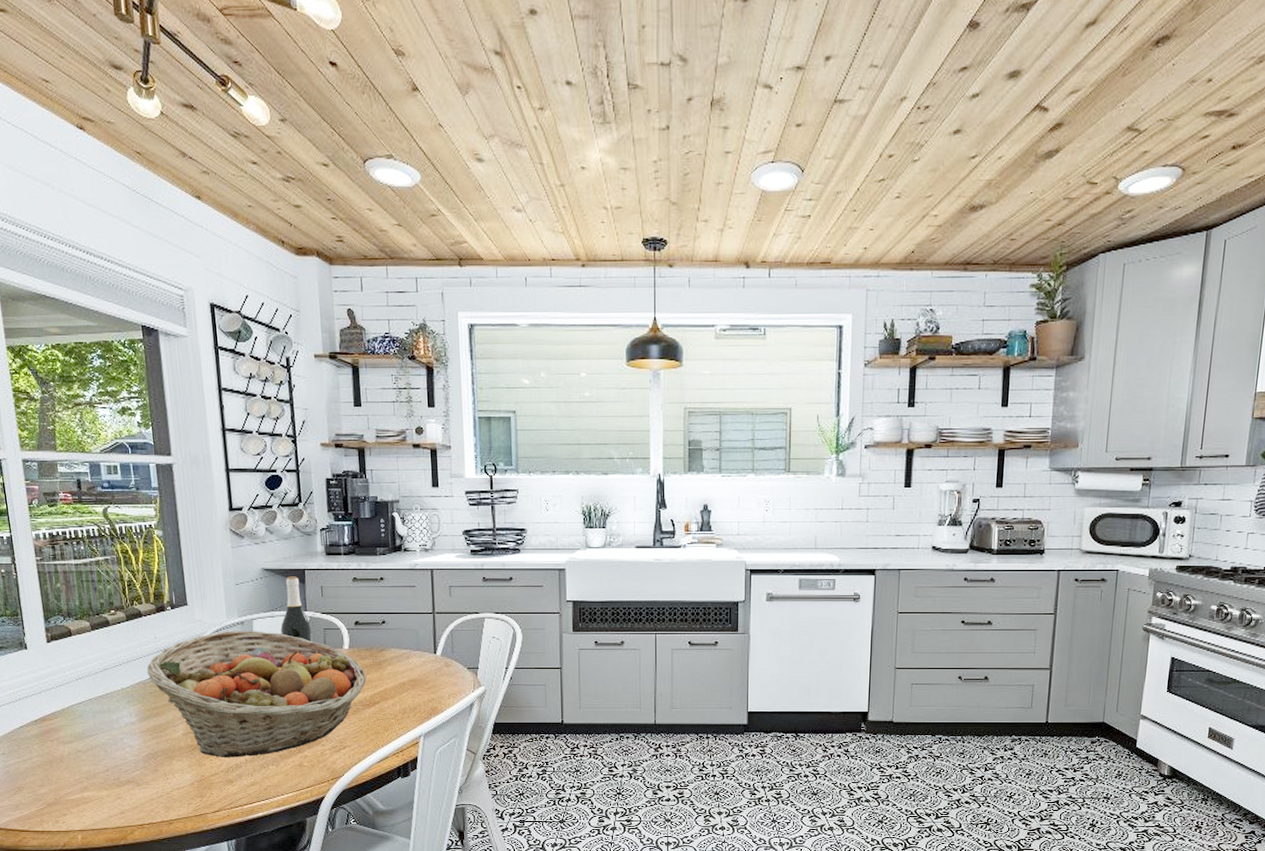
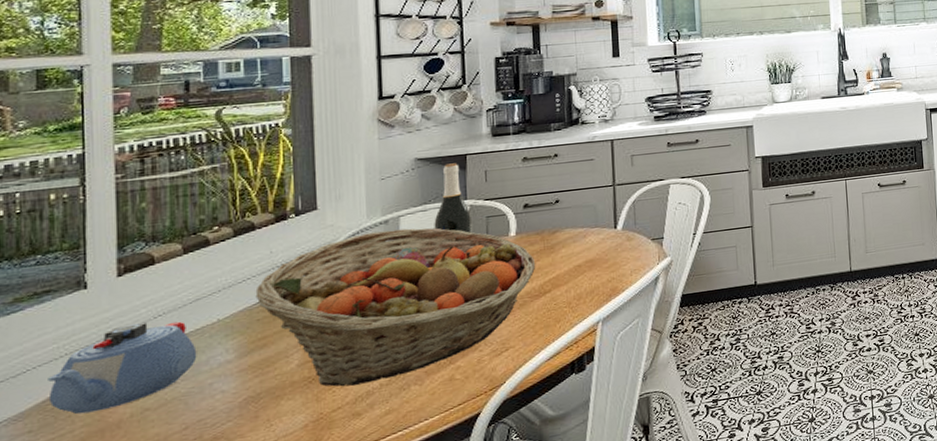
teapot: none [10,683,110,747] -> present [48,321,197,415]

